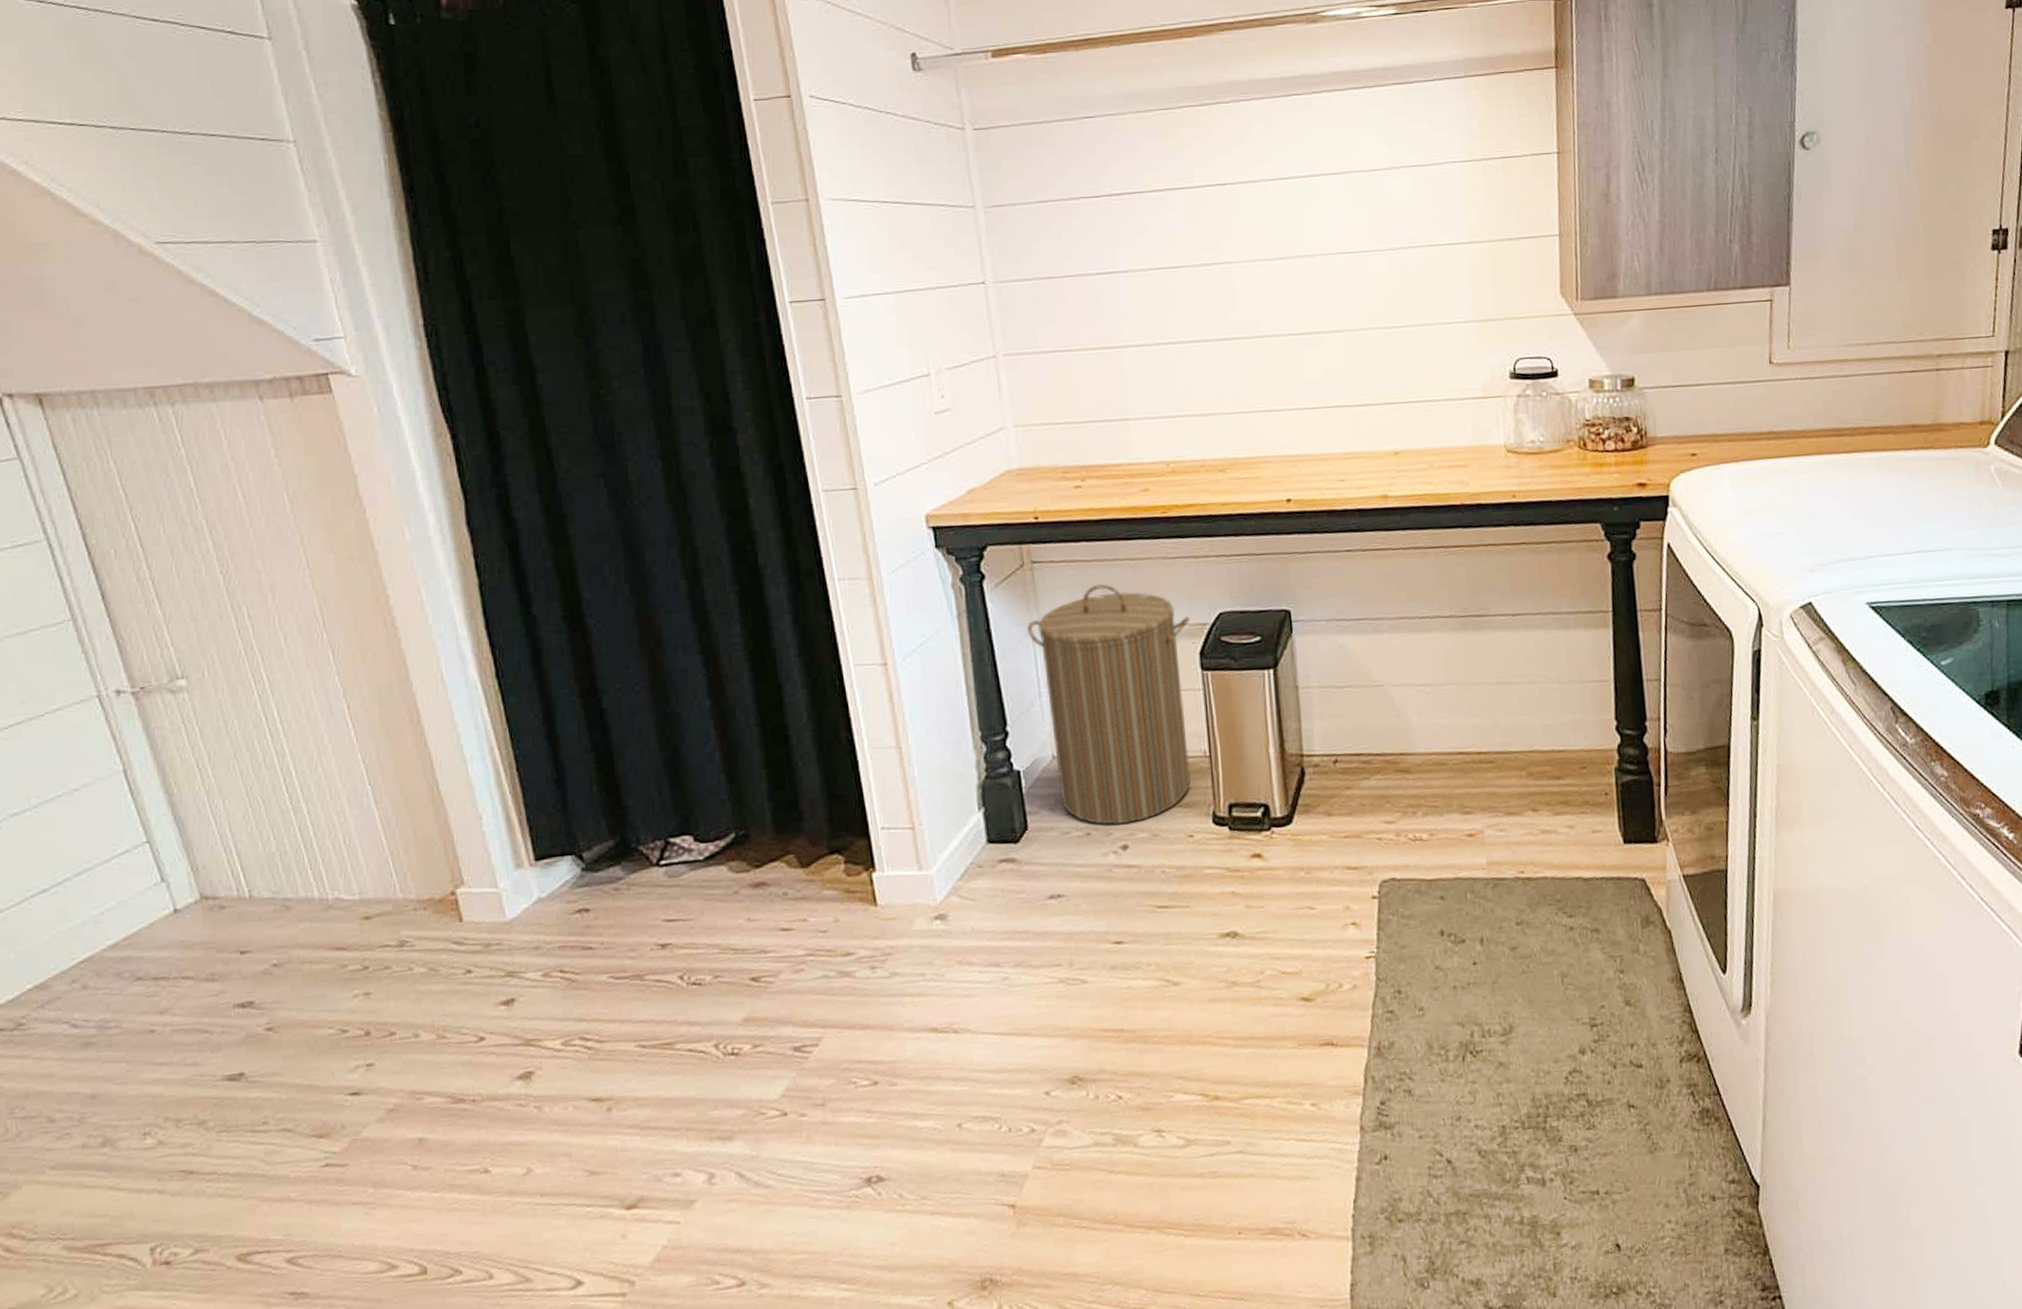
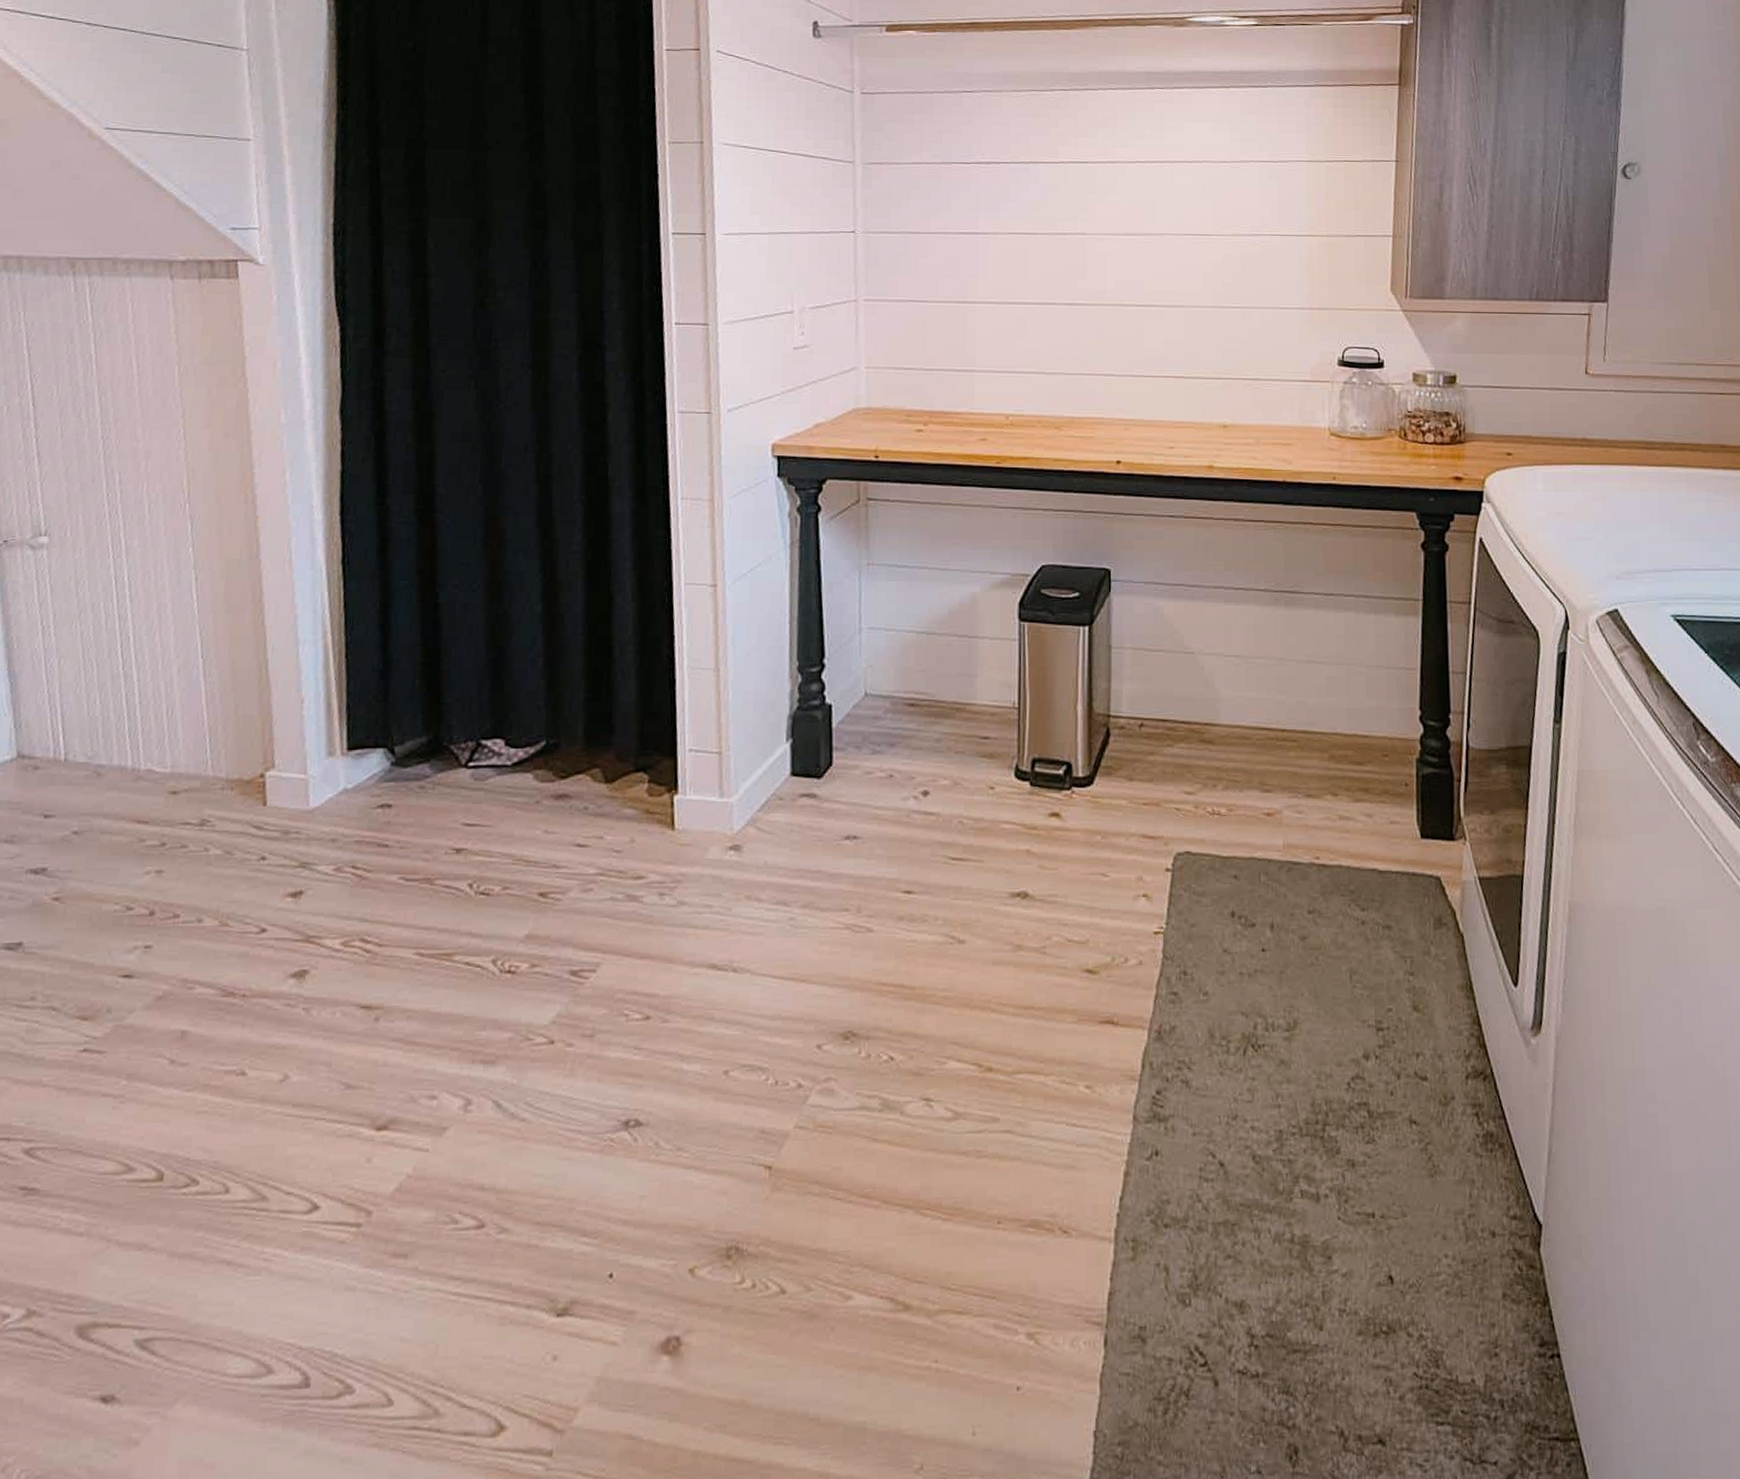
laundry hamper: present [1026,584,1192,825] -> none [854,526,1014,770]

